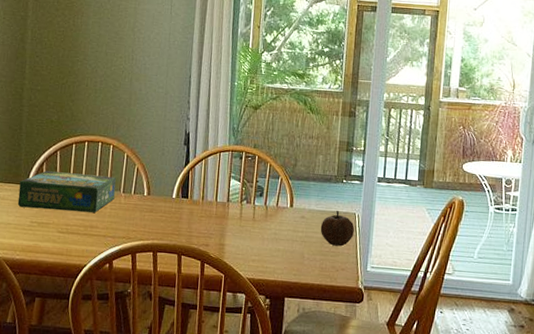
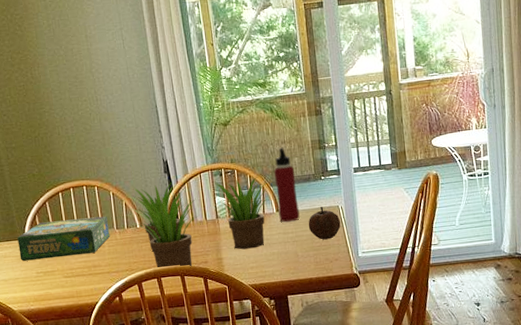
plant: none [141,154,289,248] -> present [127,176,272,268]
water bottle: none [292,141,317,221] -> present [273,147,300,222]

